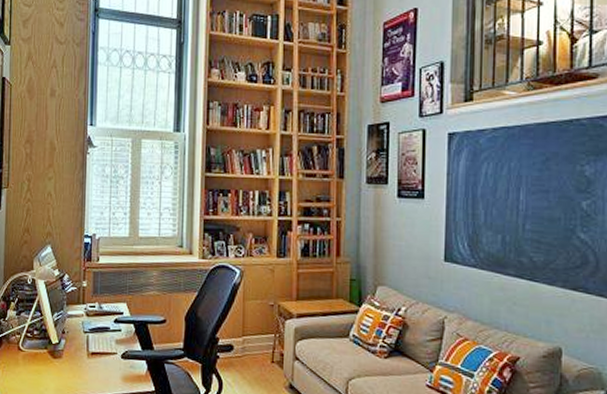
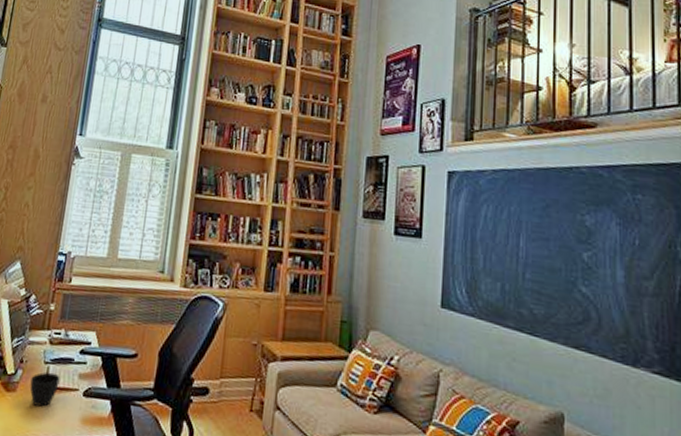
cup: none [73,340,99,369] -> present [30,372,60,407]

